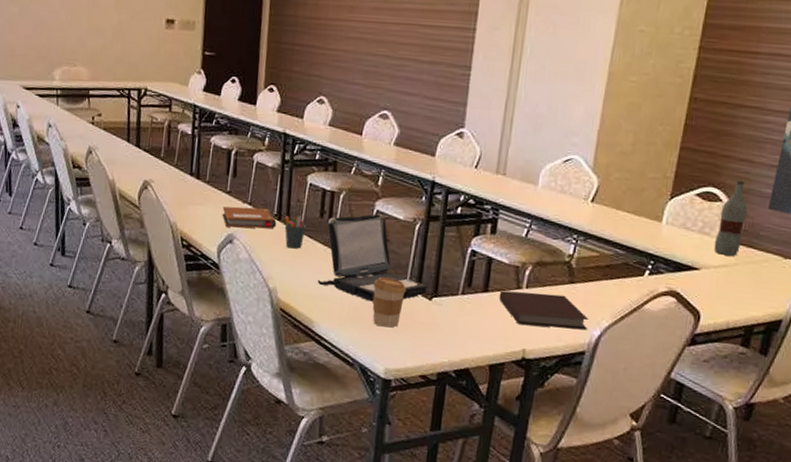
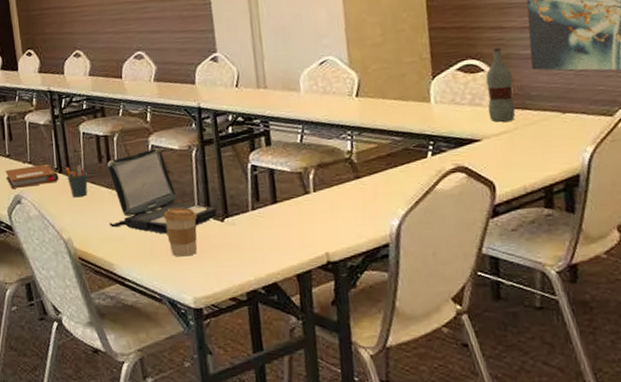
notebook: present [498,290,589,330] -> none [288,192,385,228]

